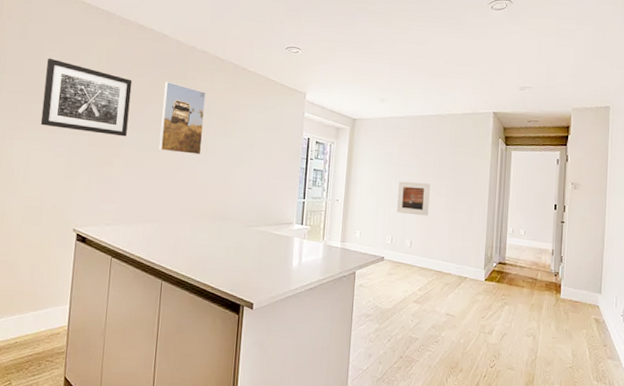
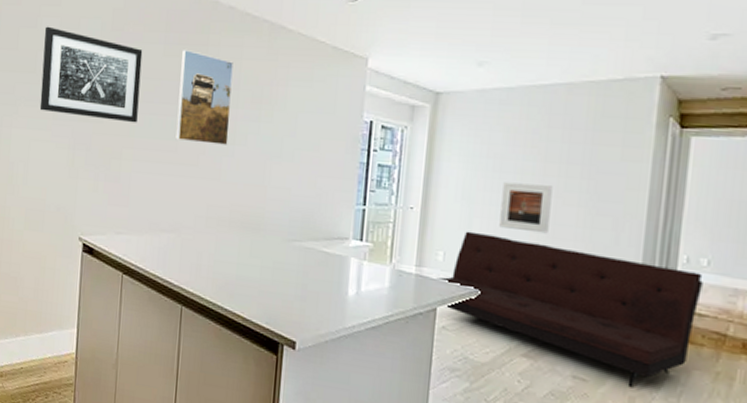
sofa: none [355,216,522,319] -> present [436,231,703,388]

